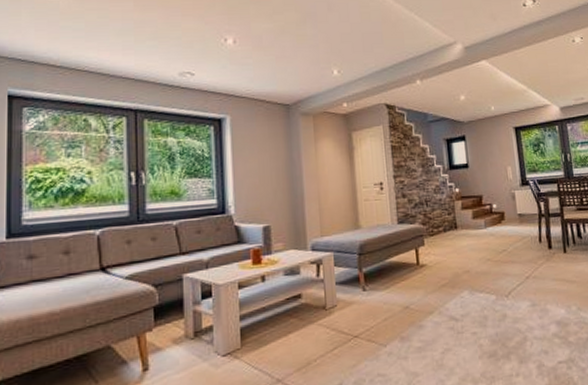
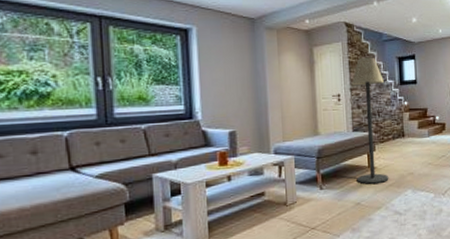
floor lamp: none [394,140,442,285] -> present [351,57,389,184]

